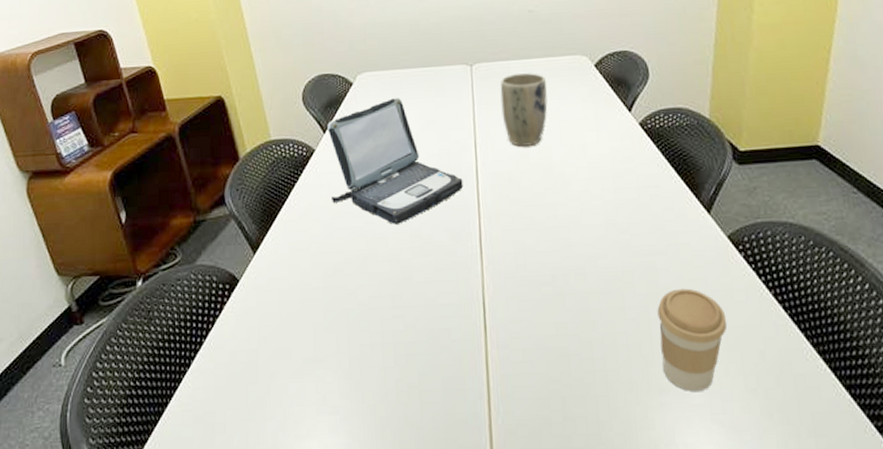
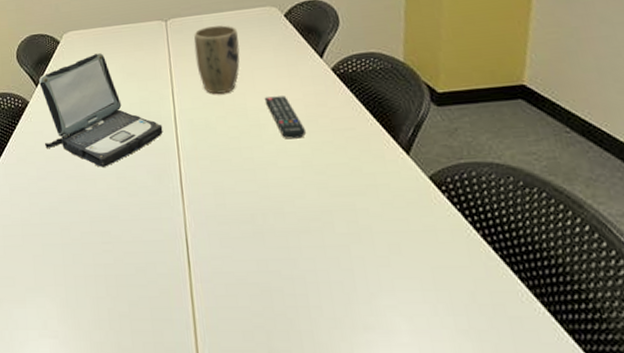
remote control: none [570,150,612,196] -> present [264,96,307,139]
coffee cup: present [657,288,728,391] -> none [358,228,434,330]

